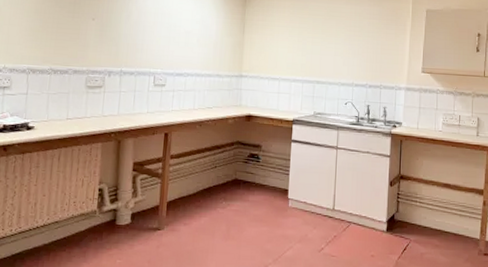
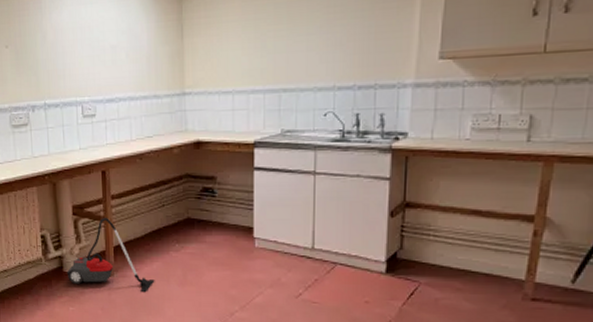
vacuum cleaner: none [119,174,201,246] -> present [66,217,155,293]

